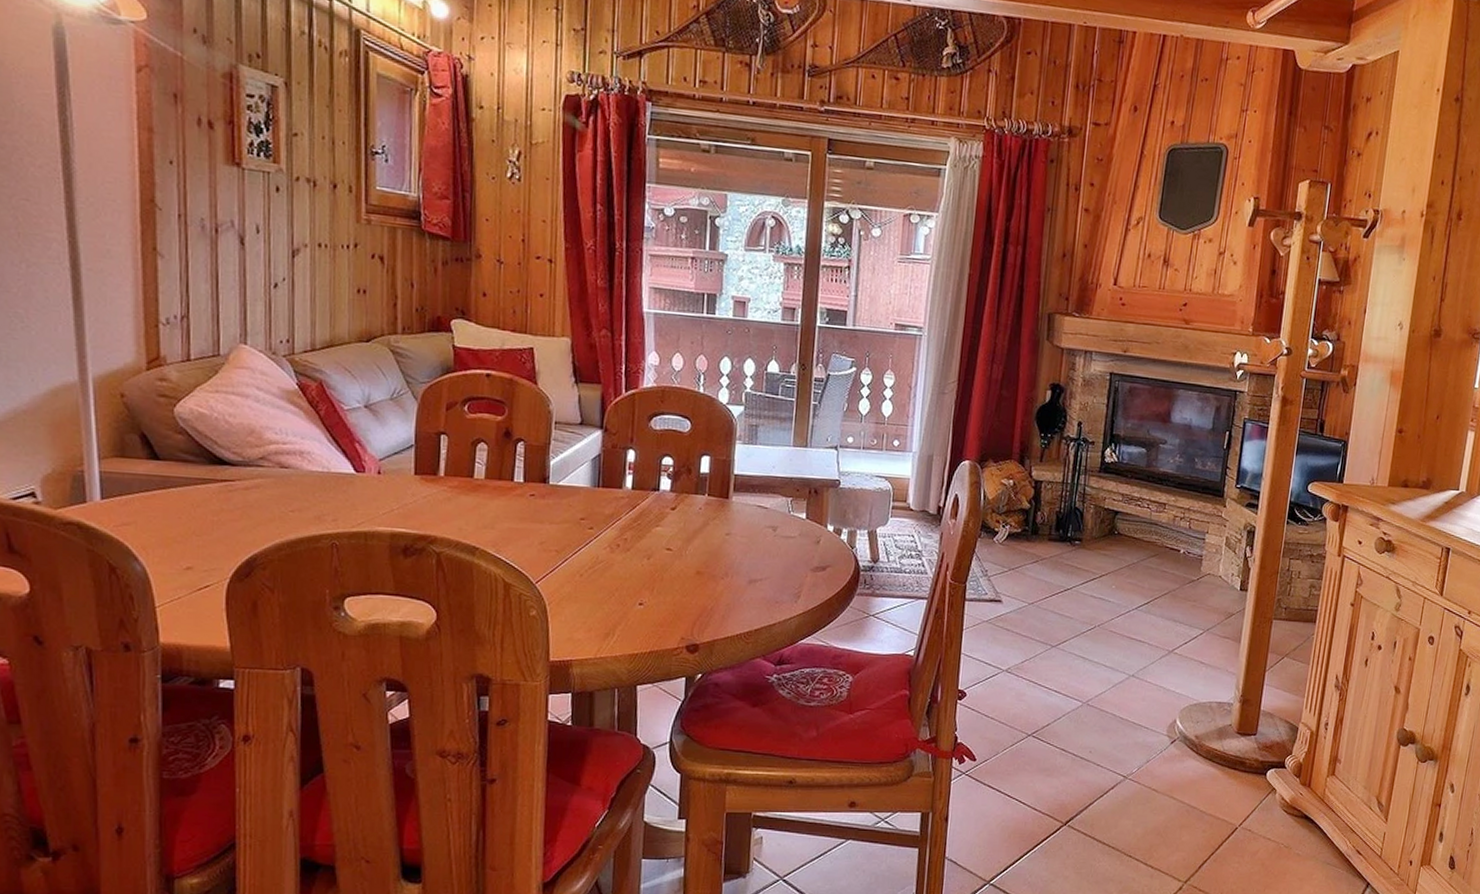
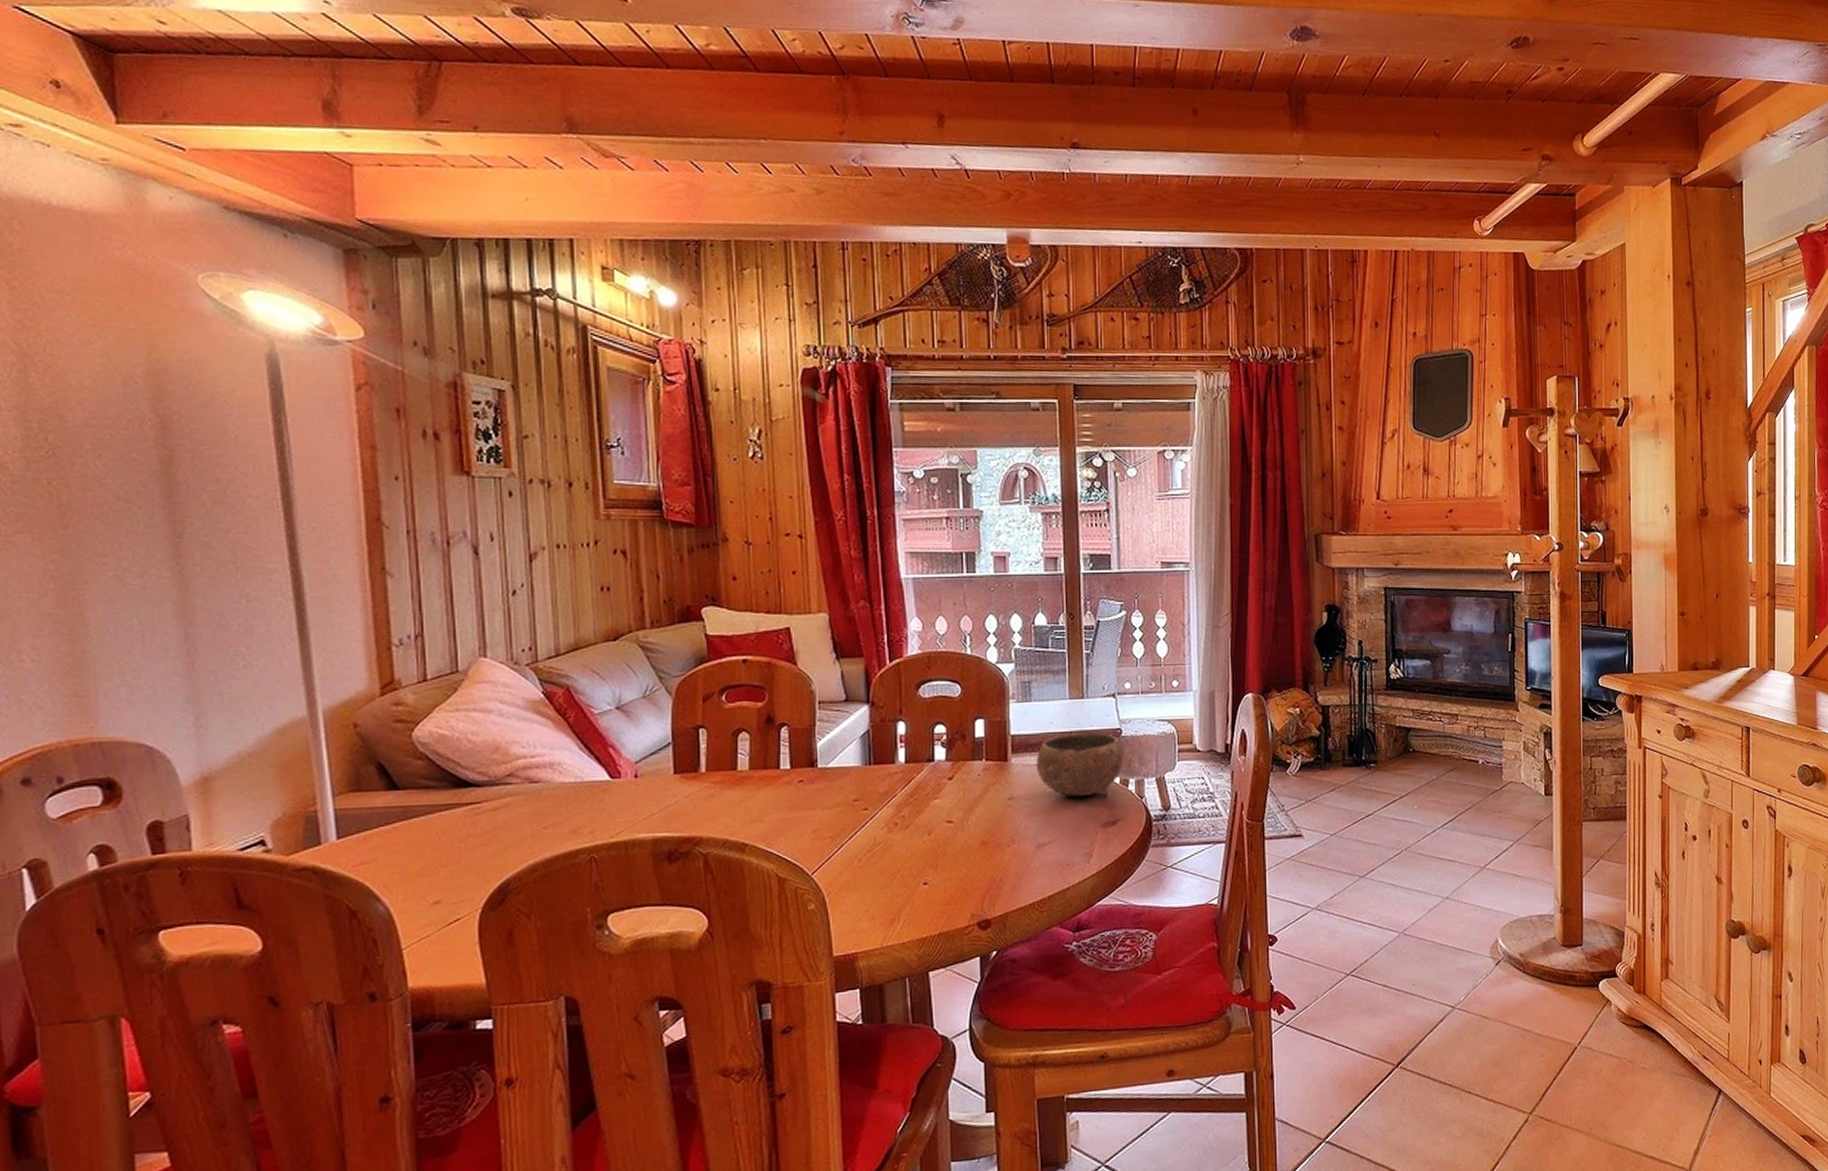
bowl: none [755,480,840,540] -> present [1037,733,1124,797]

